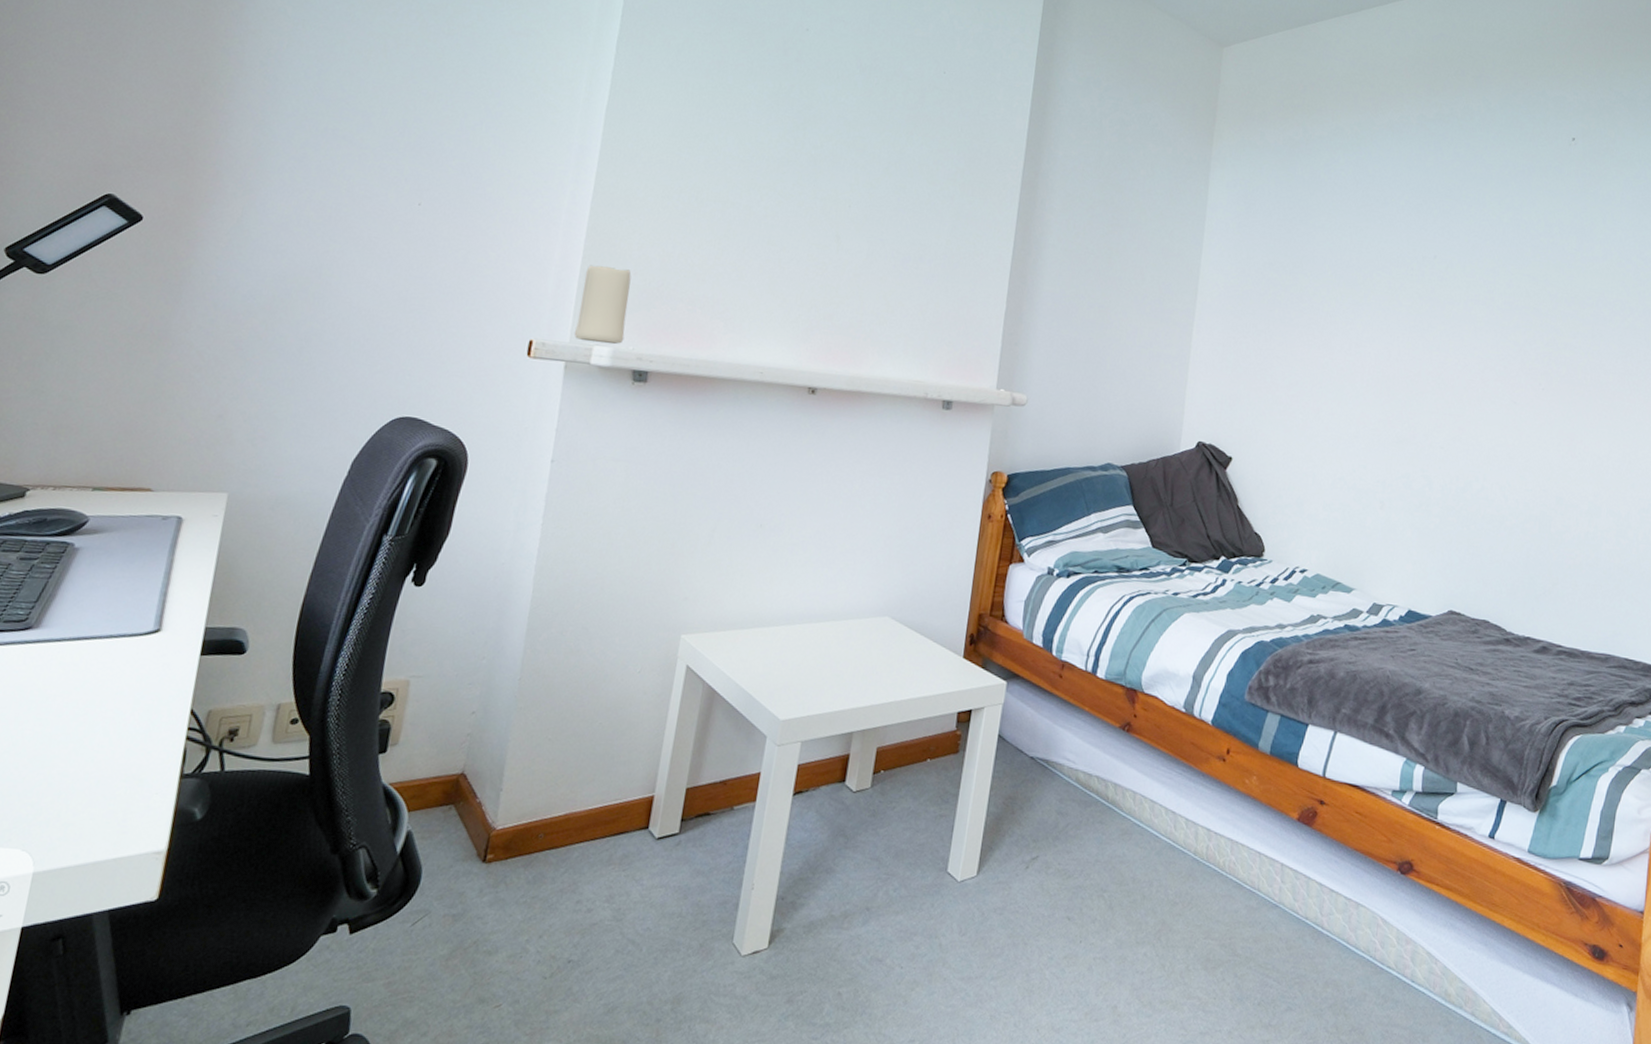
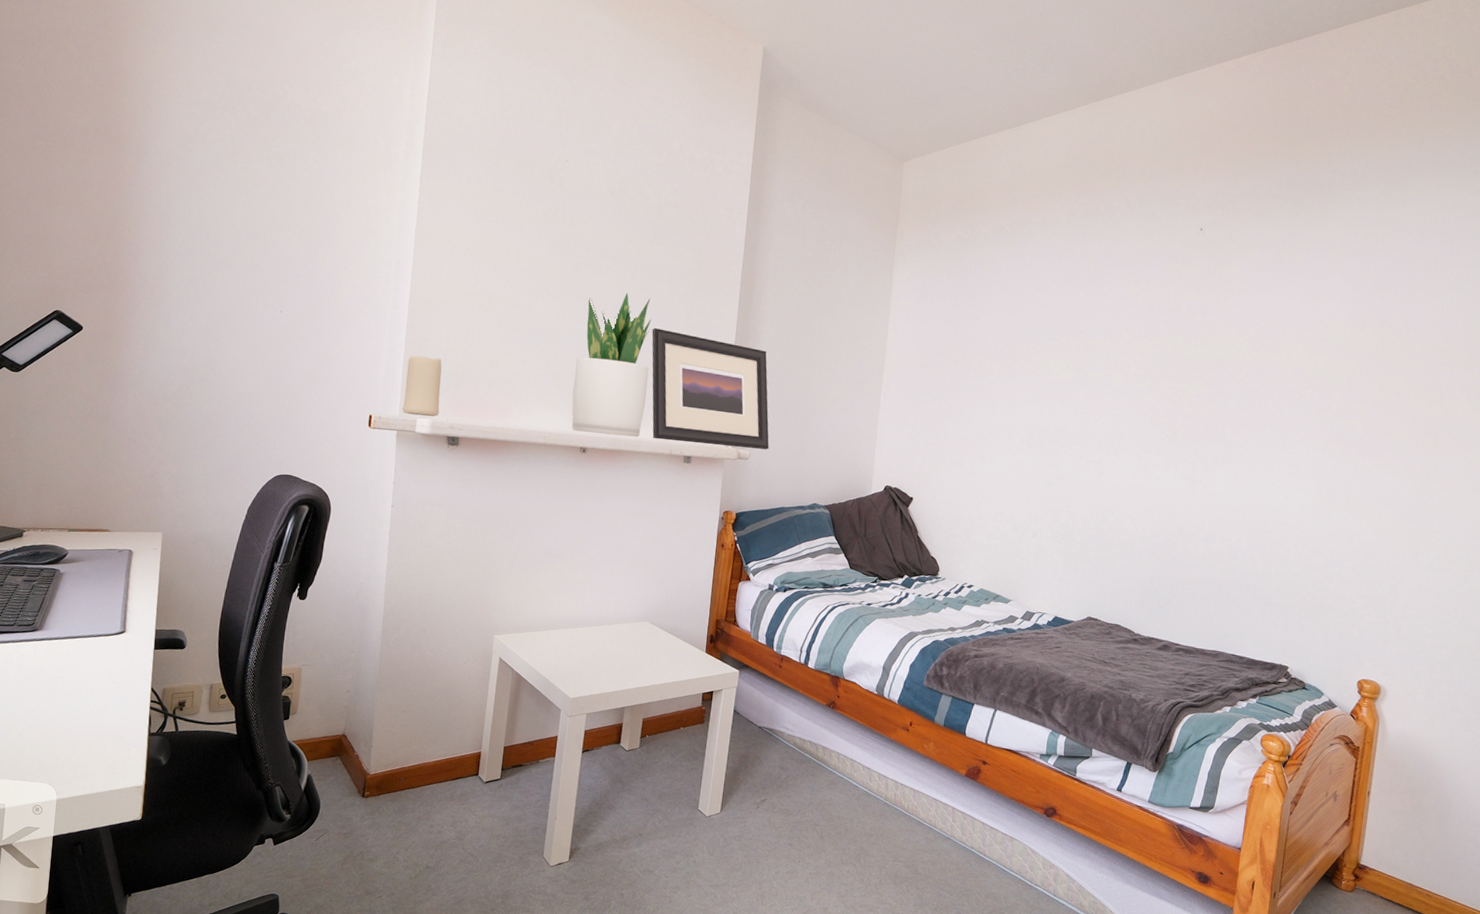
planter: none [798,193,908,375] -> present [571,293,652,437]
picture frame: none [902,238,1053,394] -> present [651,328,769,450]

